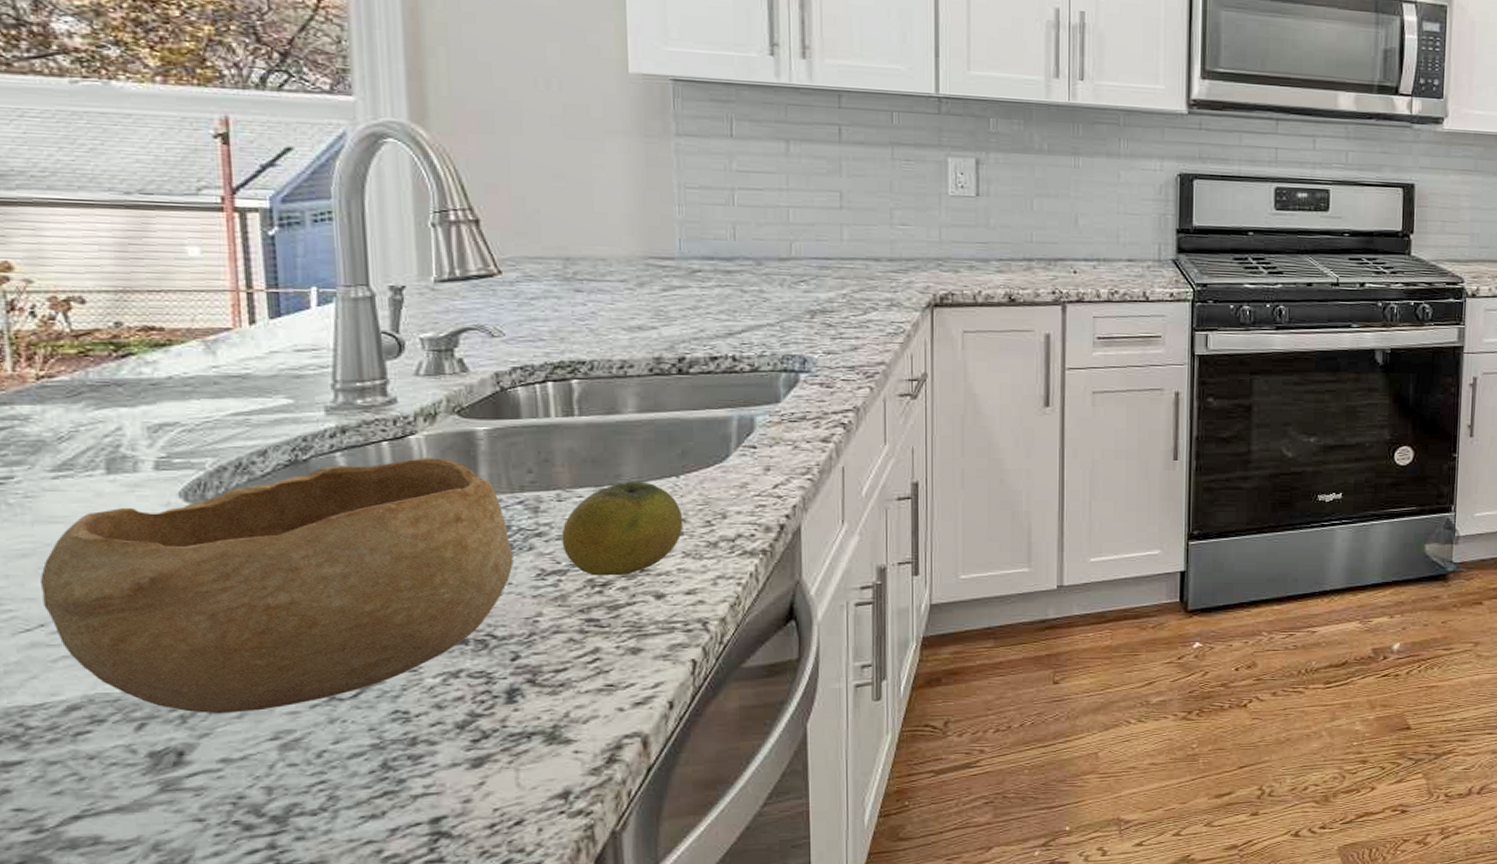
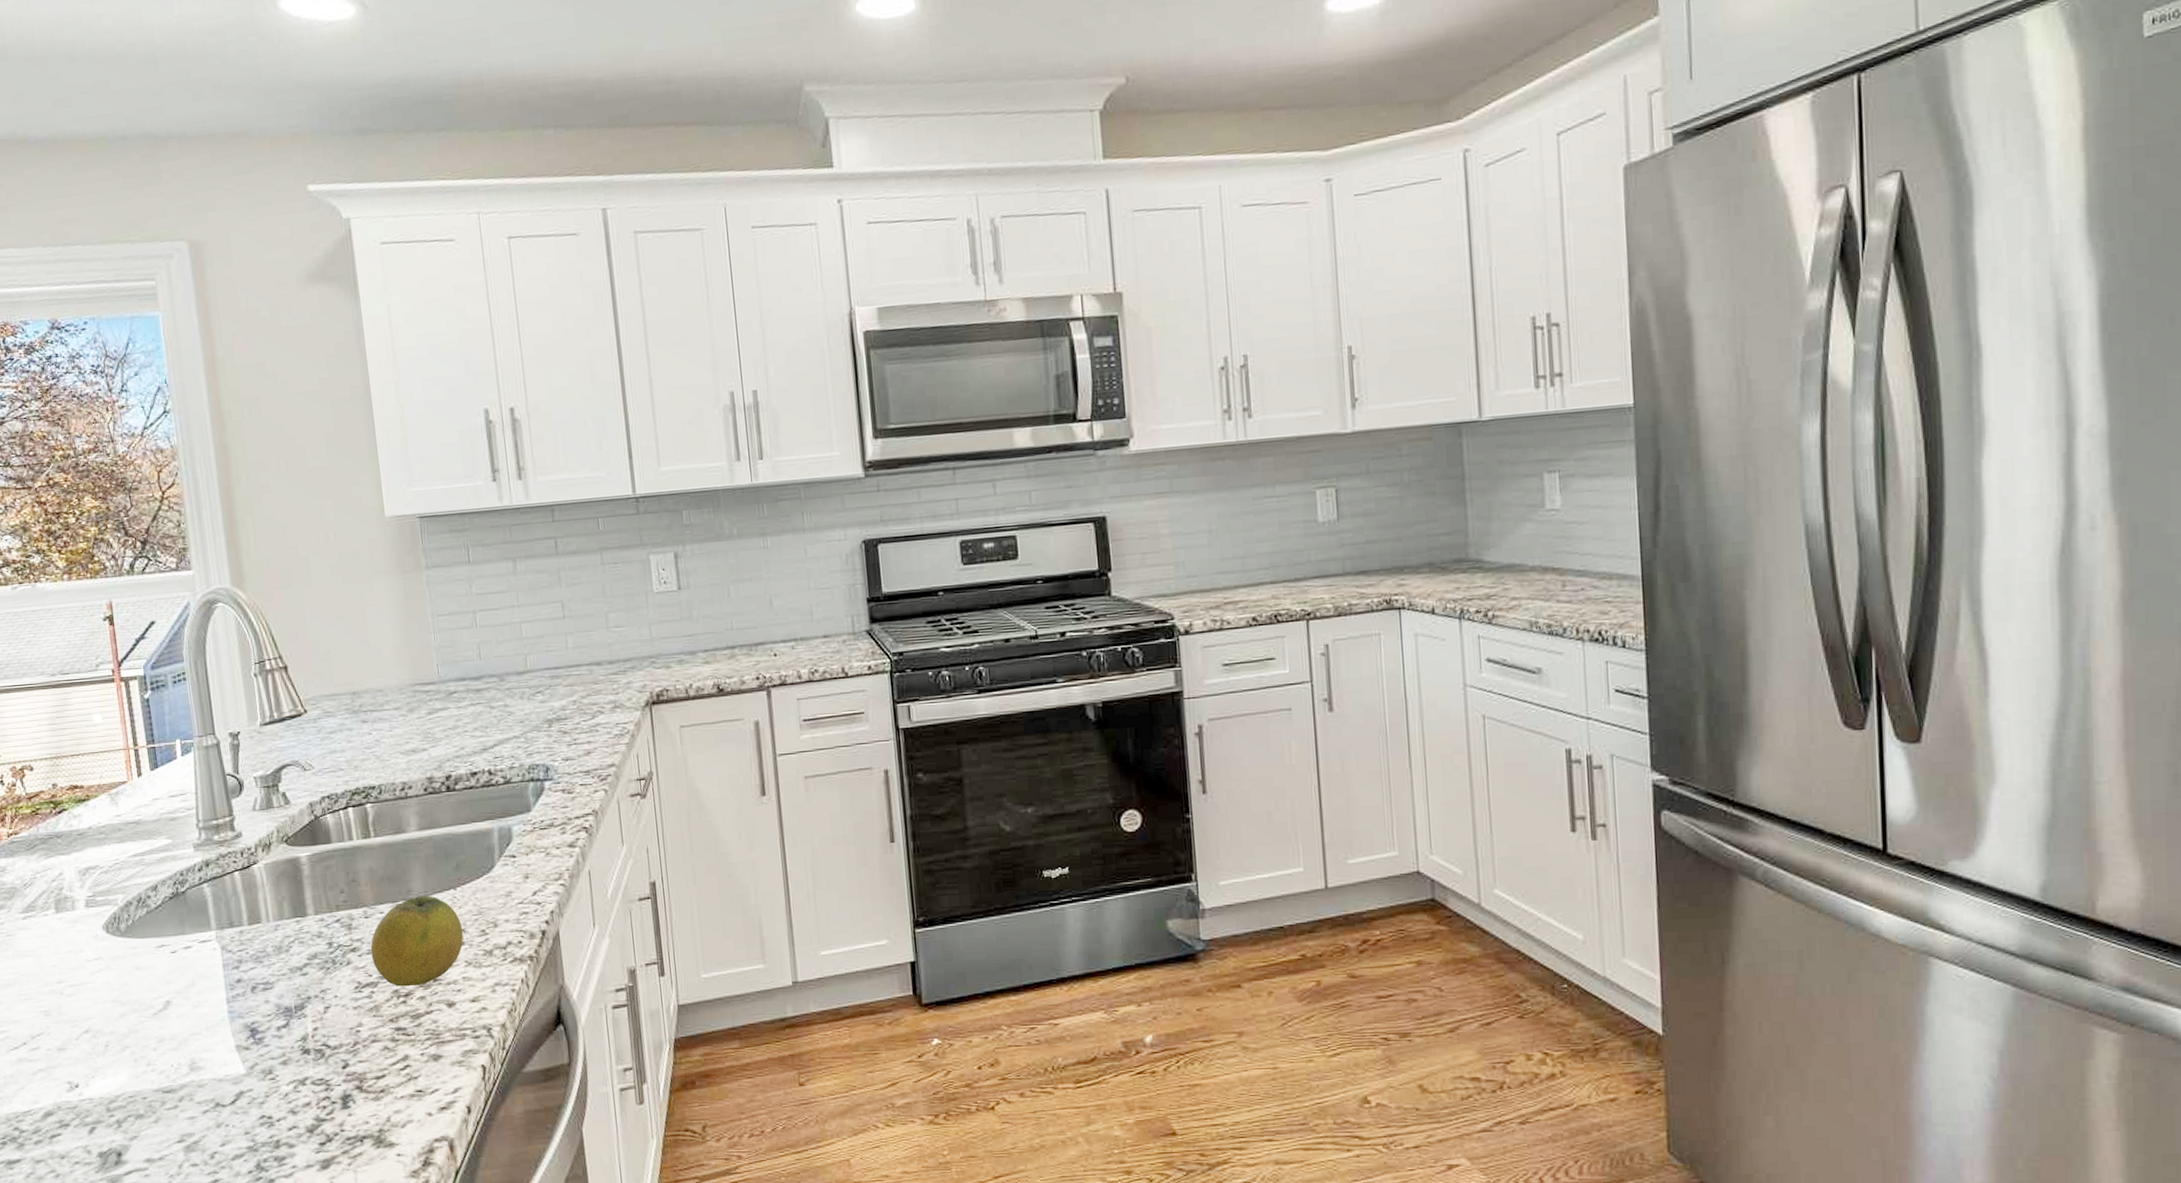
bowl: present [39,458,514,714] -> none [21,884,337,1119]

